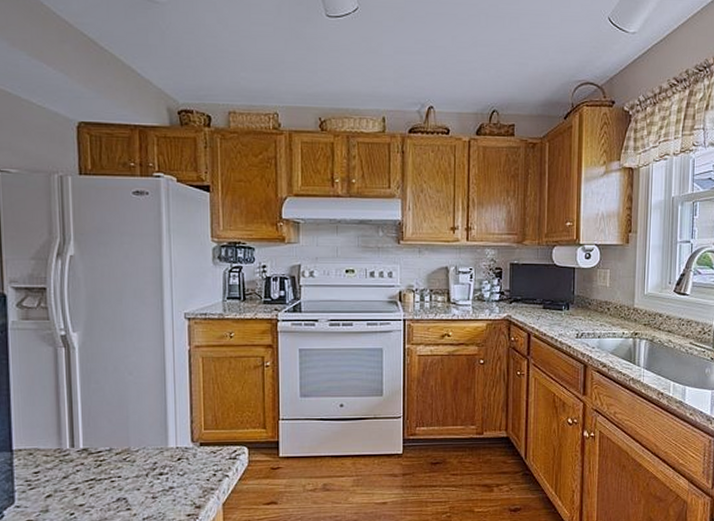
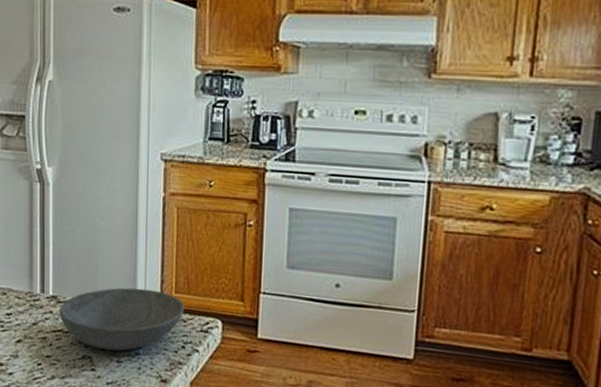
bowl: none [90,430,214,489] -> present [59,287,184,351]

